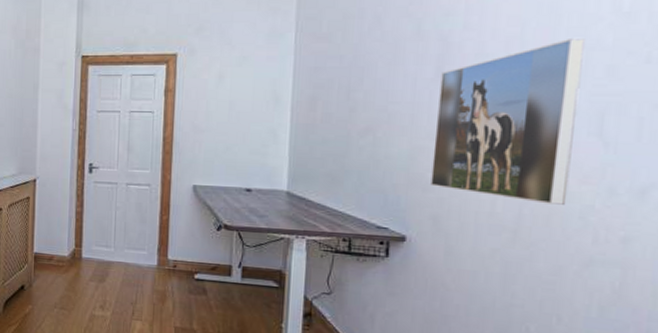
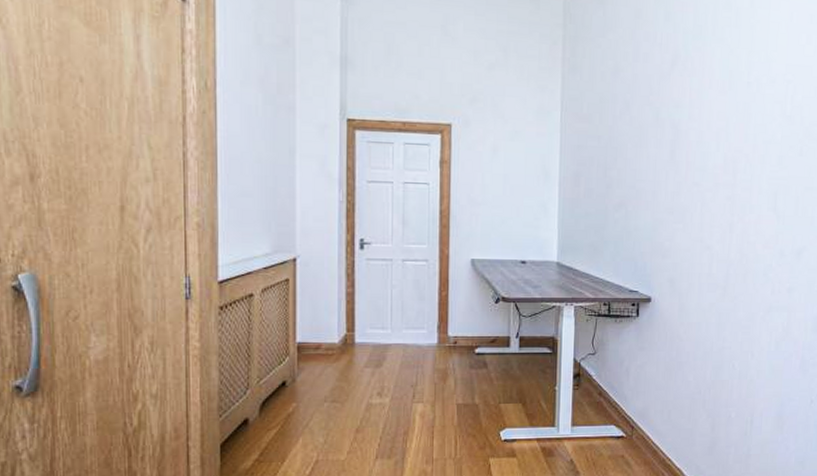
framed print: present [430,39,587,205] -> none [668,133,766,265]

